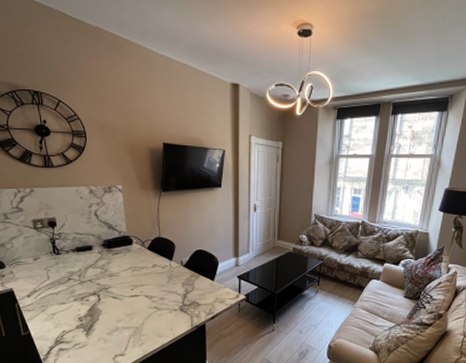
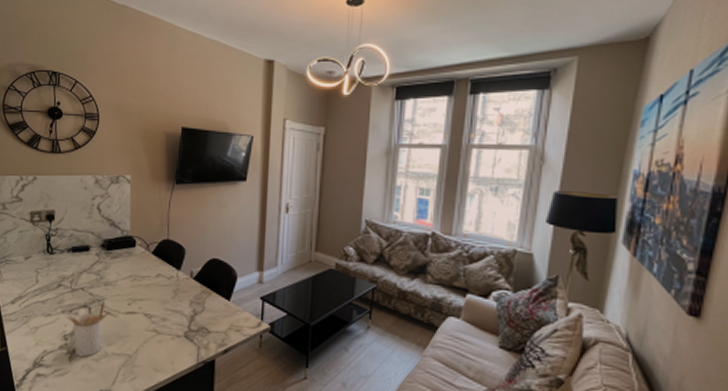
utensil holder: none [81,288,115,333] -> present [68,300,108,358]

